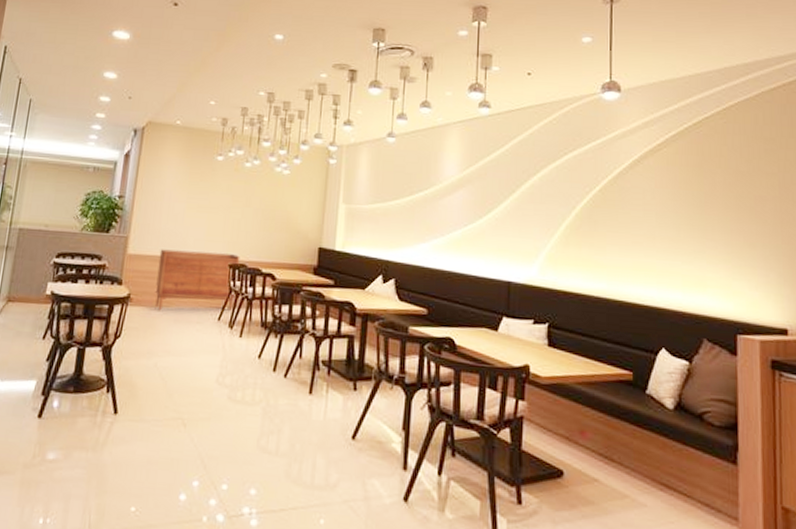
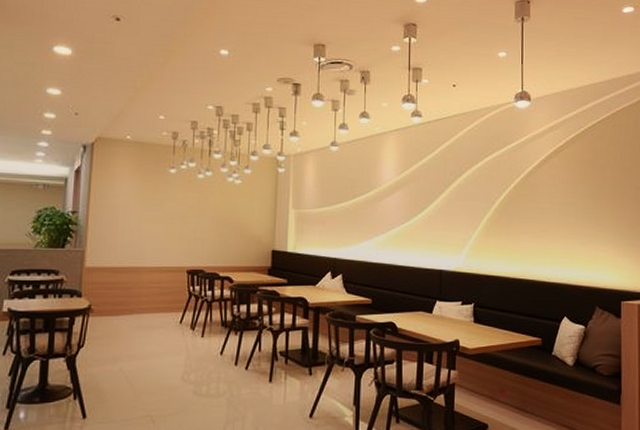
sideboard: present [155,249,240,311] -> none [116,260,198,319]

